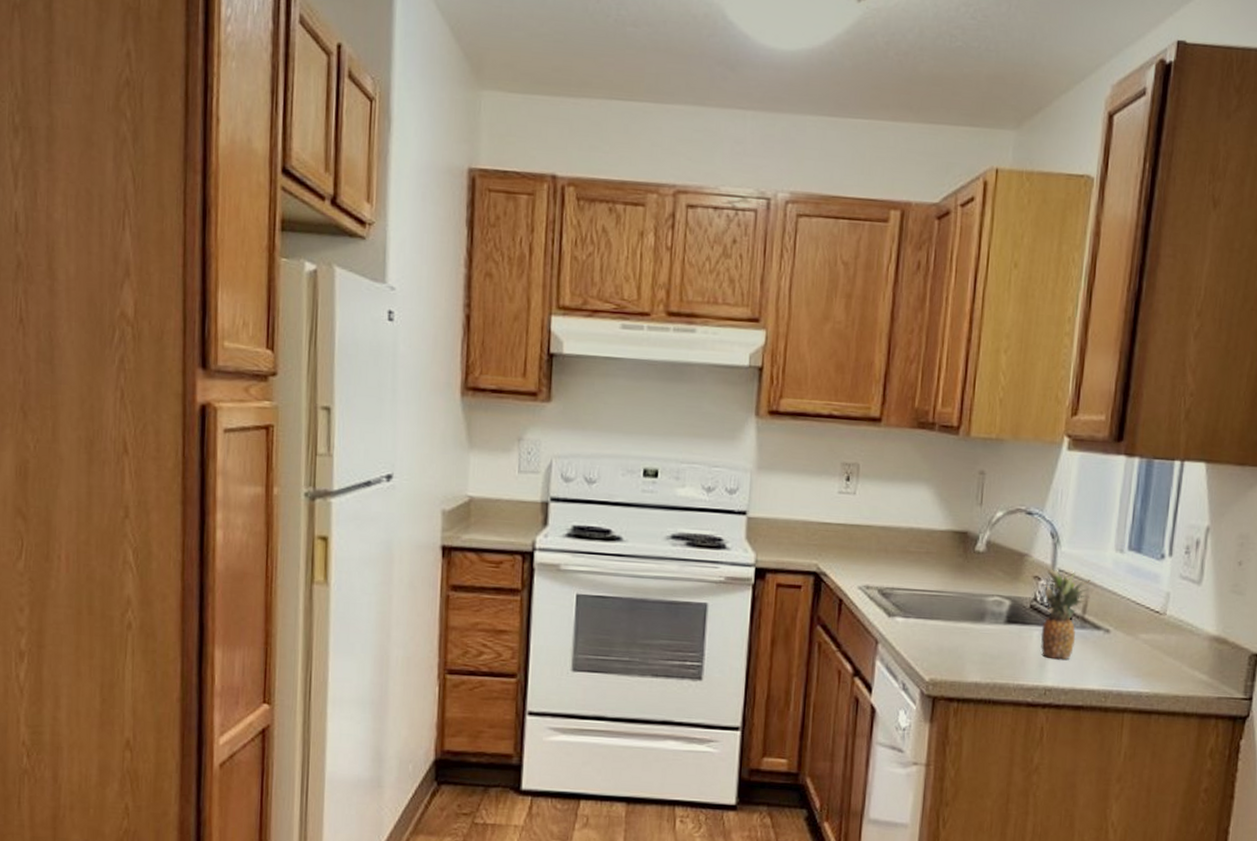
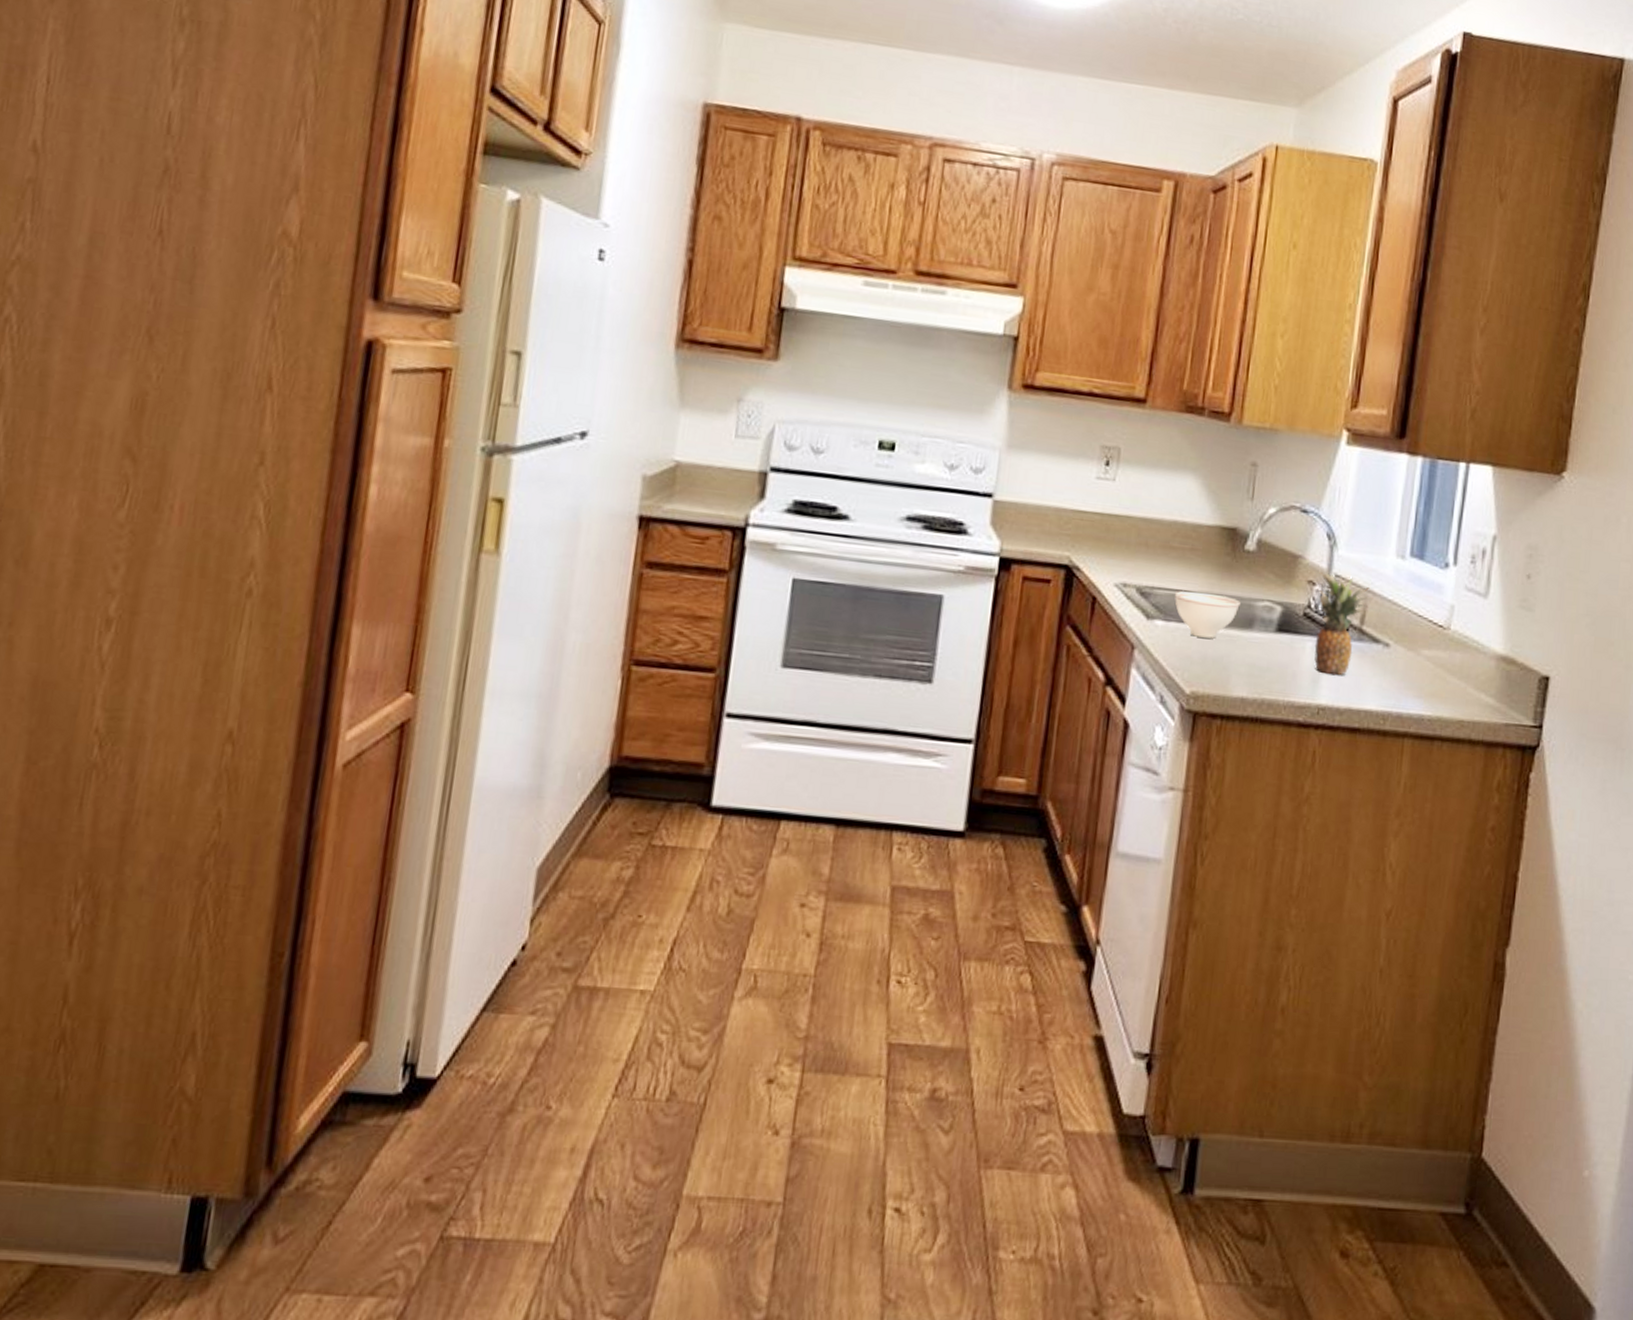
bowl: none [912,590,974,632] -> present [1174,591,1242,639]

